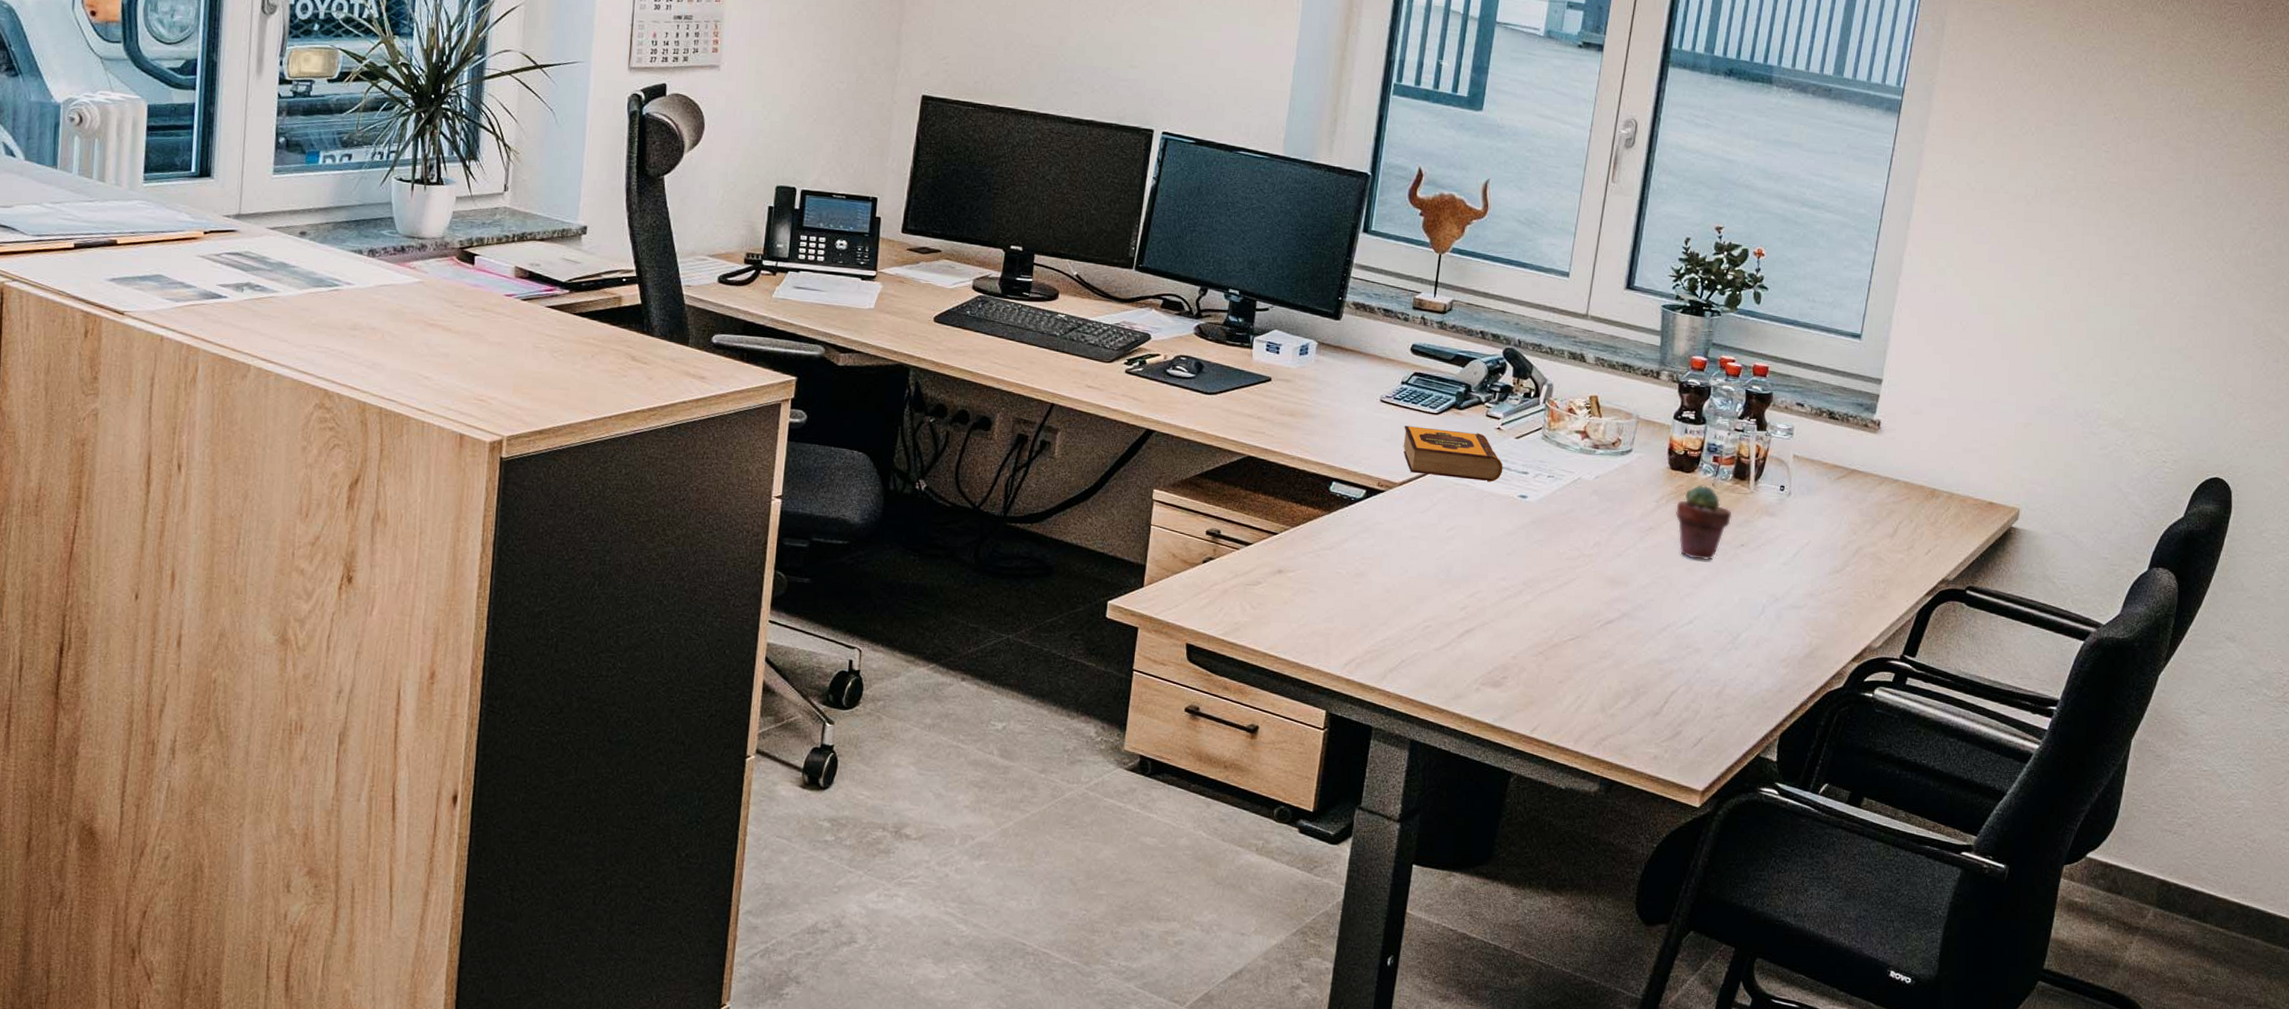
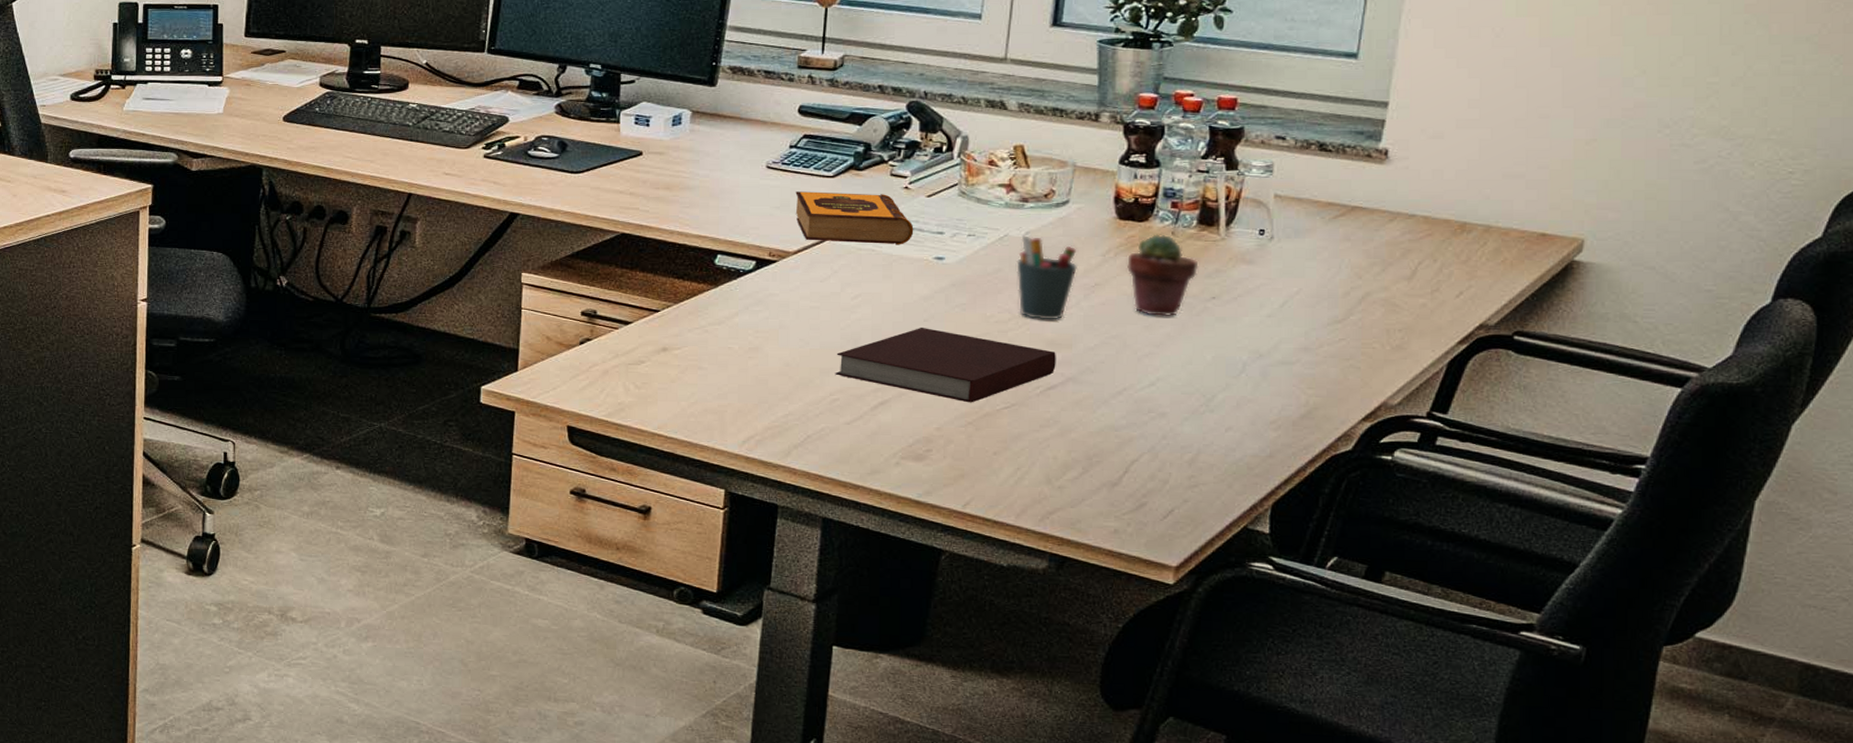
notebook: none [1429,560,1615,634] -> present [835,327,1056,403]
pen holder: none [1586,479,1636,559] -> present [1017,235,1077,320]

